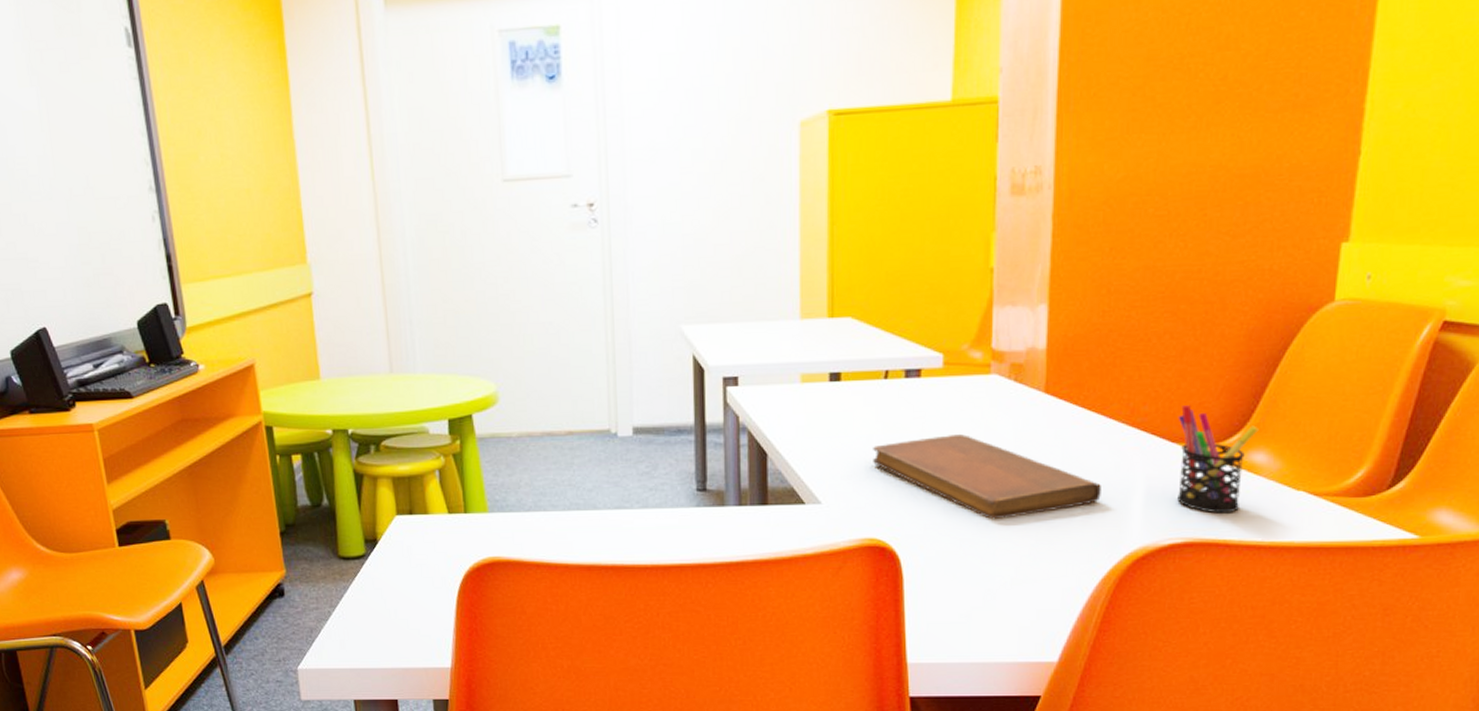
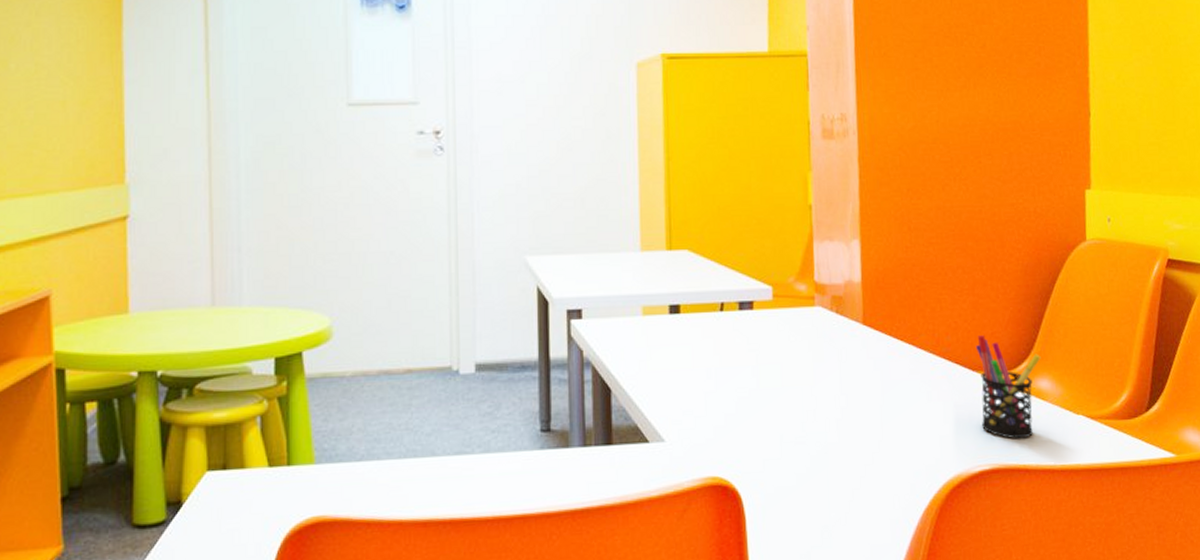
notebook: present [873,434,1101,520] -> none [712,366,918,453]

